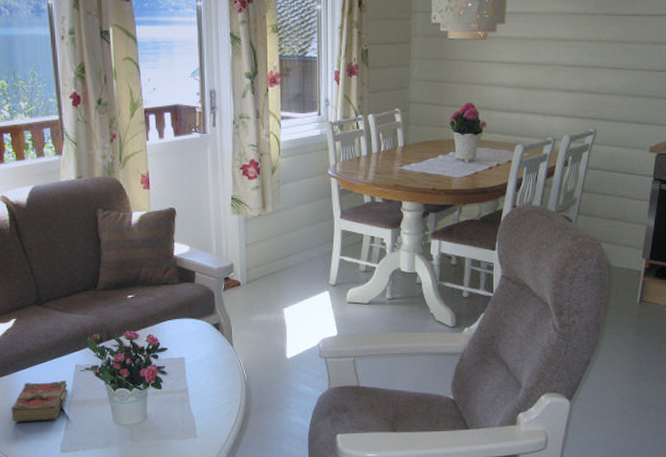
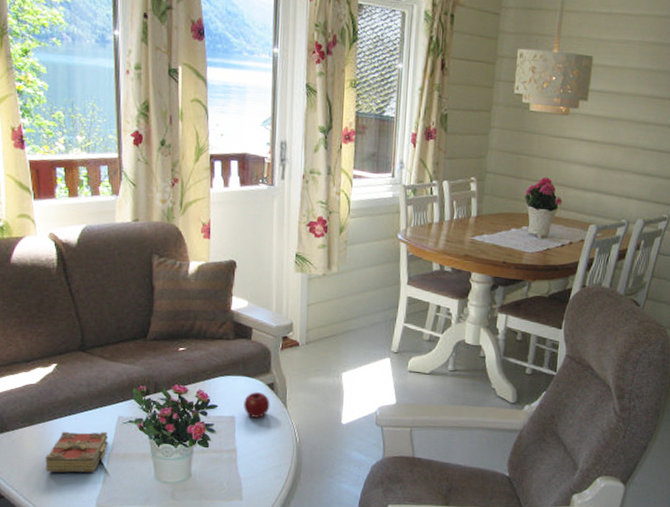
apple: none [192,333,217,357] -> present [244,392,270,418]

